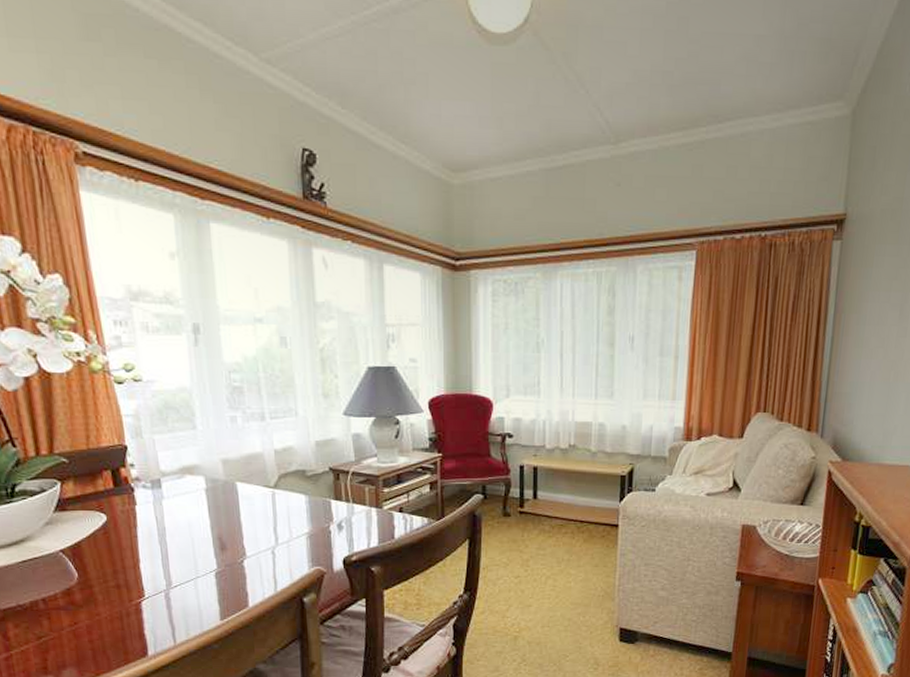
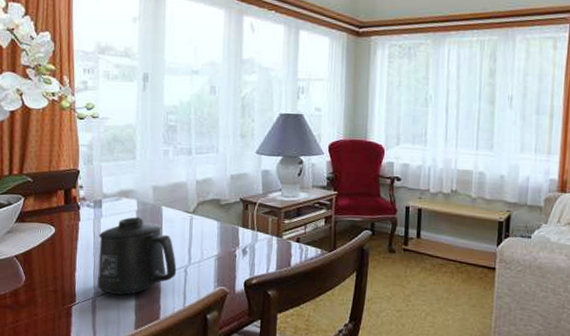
mug: none [162,496,263,584] -> present [97,217,177,295]

